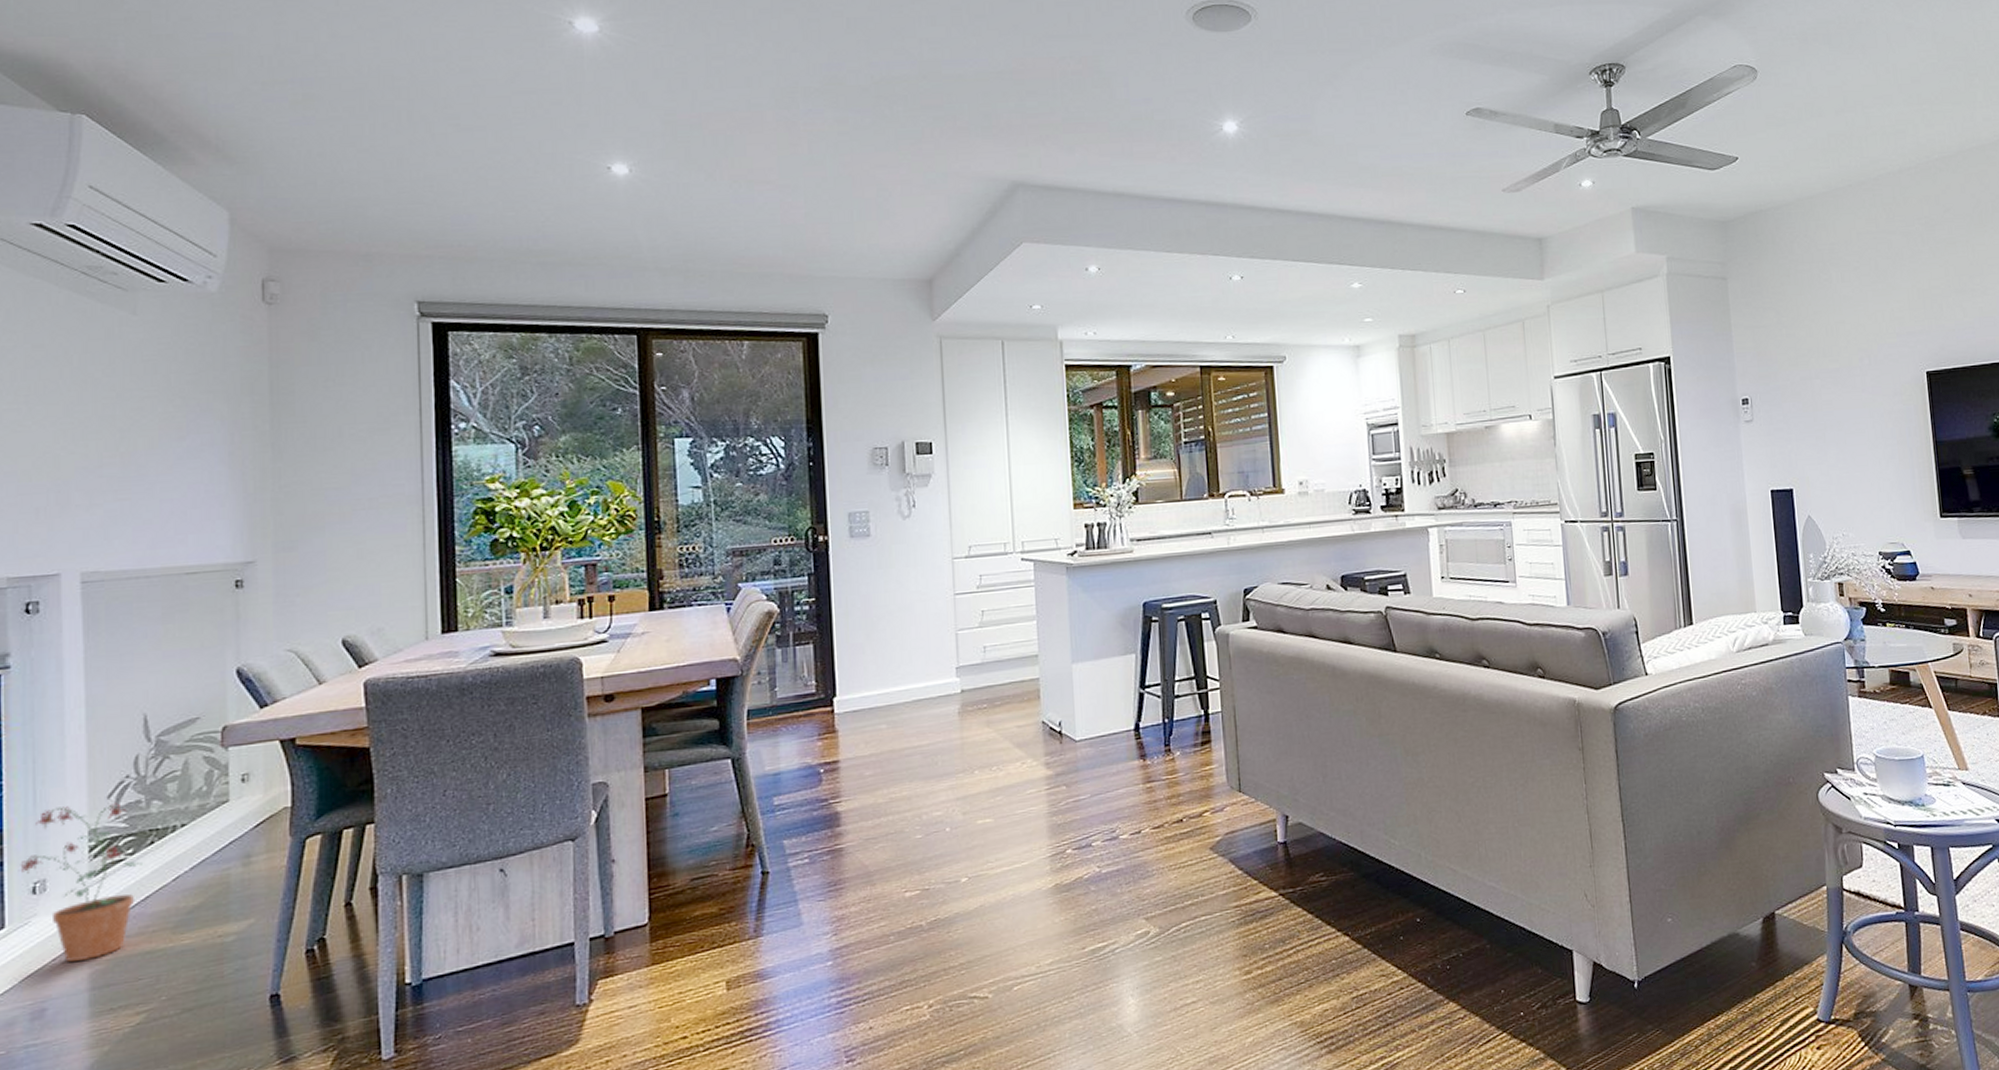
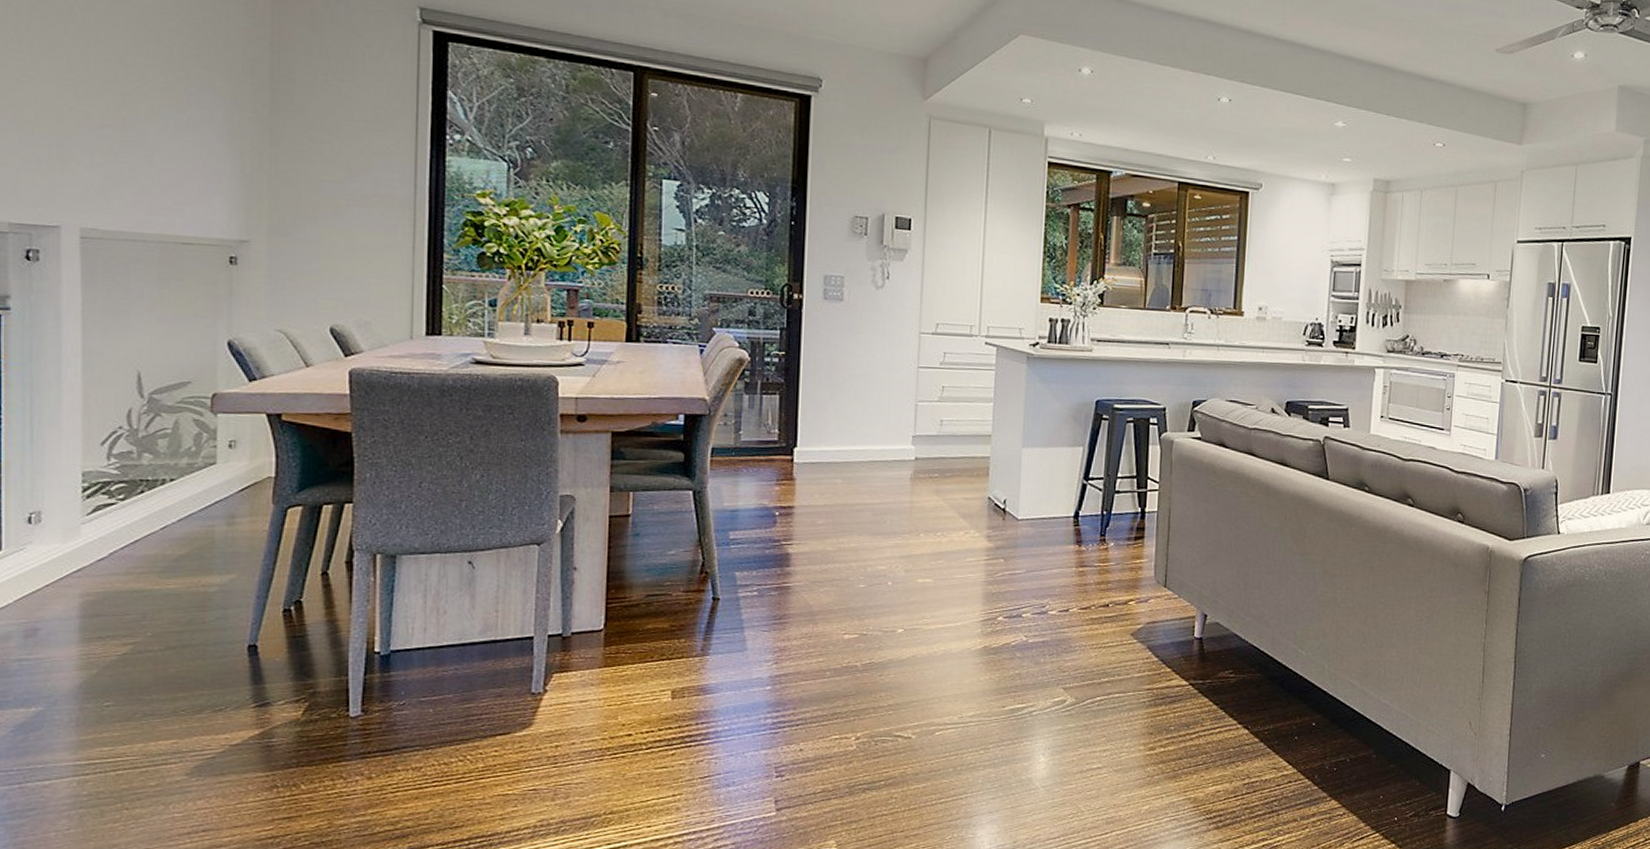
potted plant: present [18,802,142,962] -> none [15,447,132,591]

